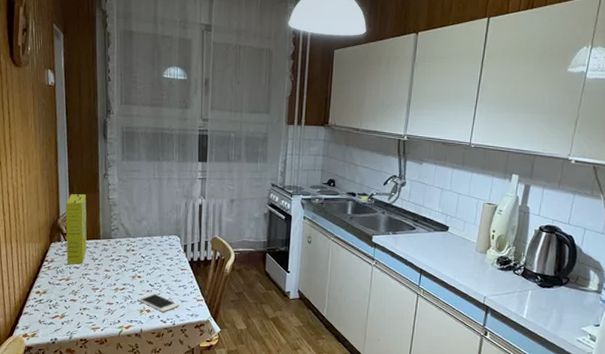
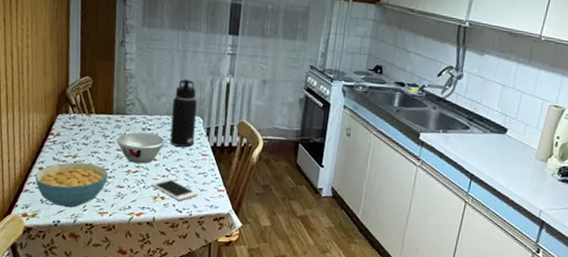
cereal bowl: none [32,284,98,326] -> present [34,162,108,208]
cereal box: present [65,194,87,265] -> none [74,61,100,141]
bowl: none [104,253,149,282] -> present [117,132,166,164]
water bottle: none [152,204,174,264] -> present [170,79,197,147]

